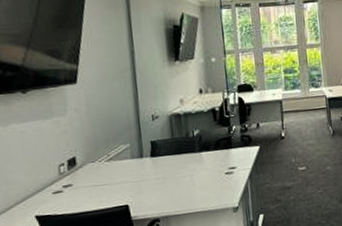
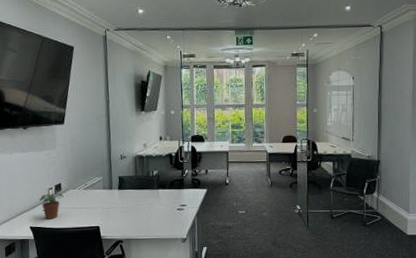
potted plant: none [46,169,80,204] -> present [39,192,64,219]

